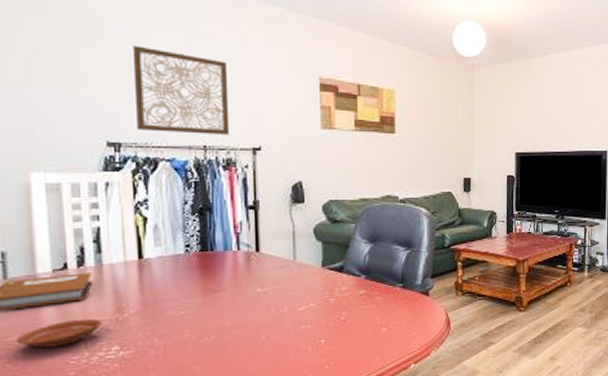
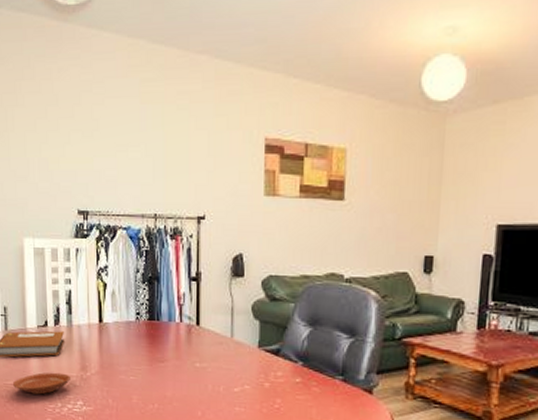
wall art: present [132,45,230,135] -> none [99,115,178,203]

